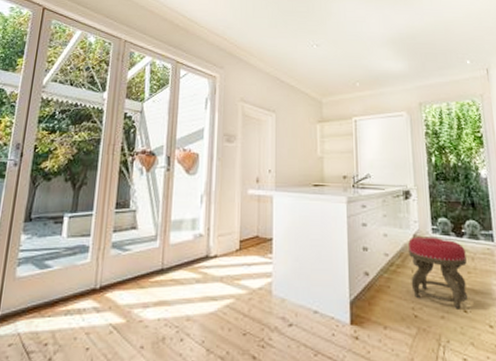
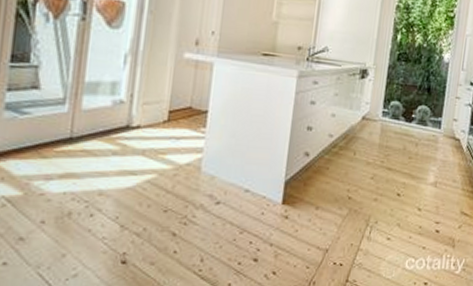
stool: present [408,236,467,309] -> none [351,118,411,193]

